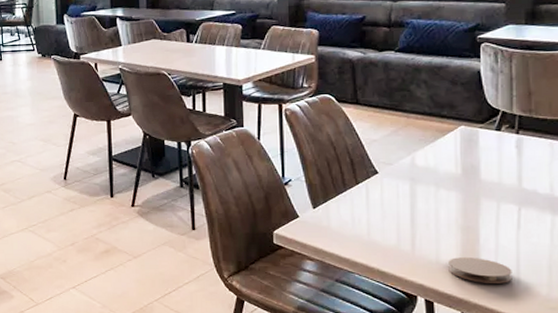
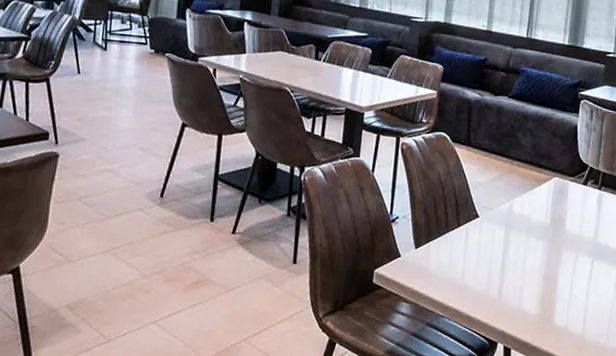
coaster: present [448,257,512,283] -> none [527,305,580,333]

